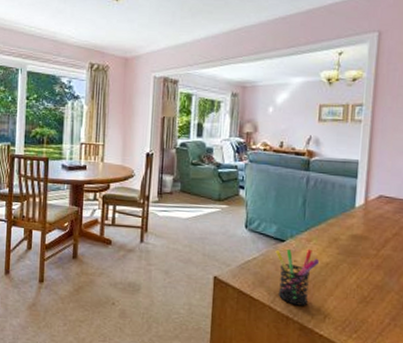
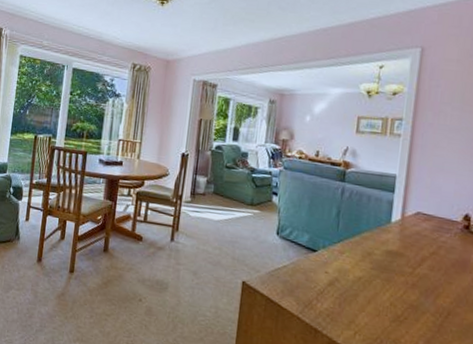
pen holder: present [275,249,320,306] -> none [306,260,352,320]

